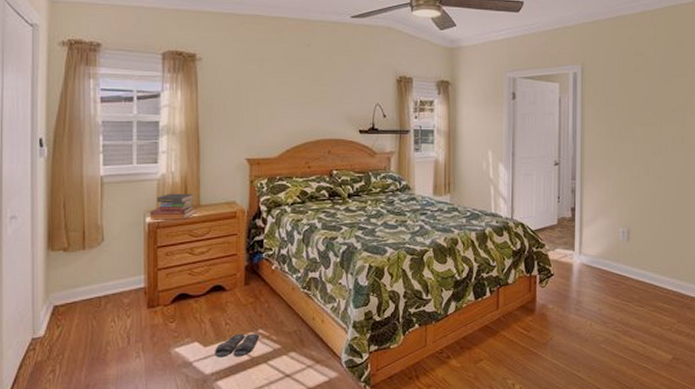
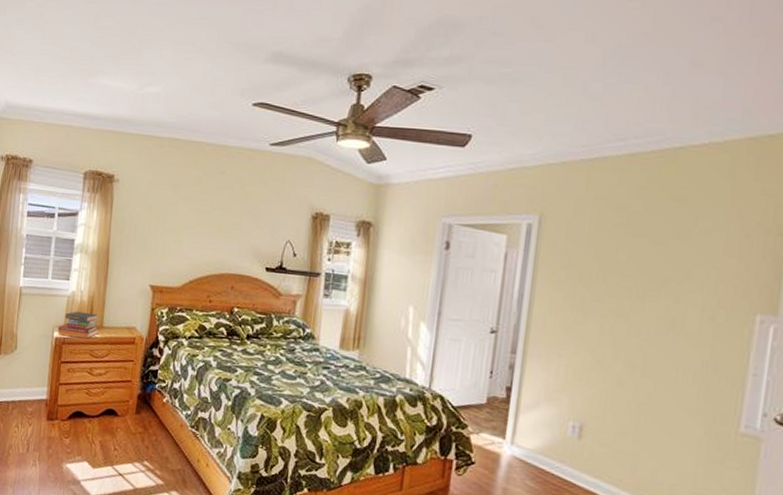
slippers: present [215,333,259,358] -> none [101,461,144,485]

